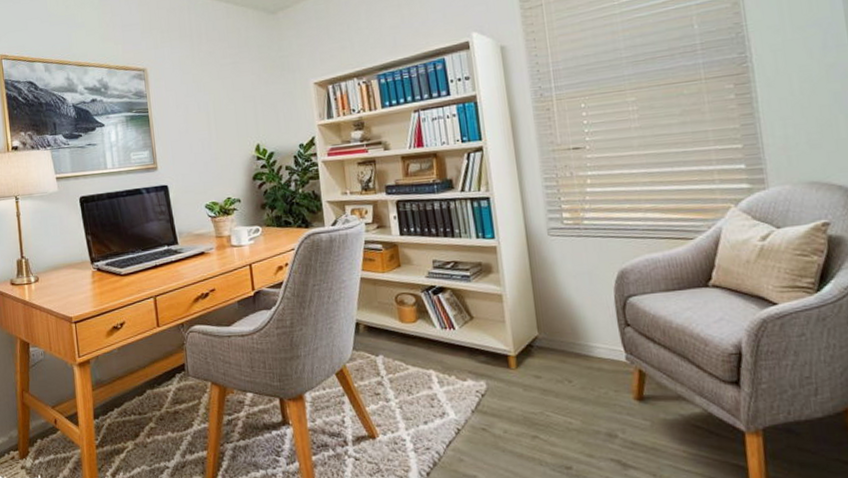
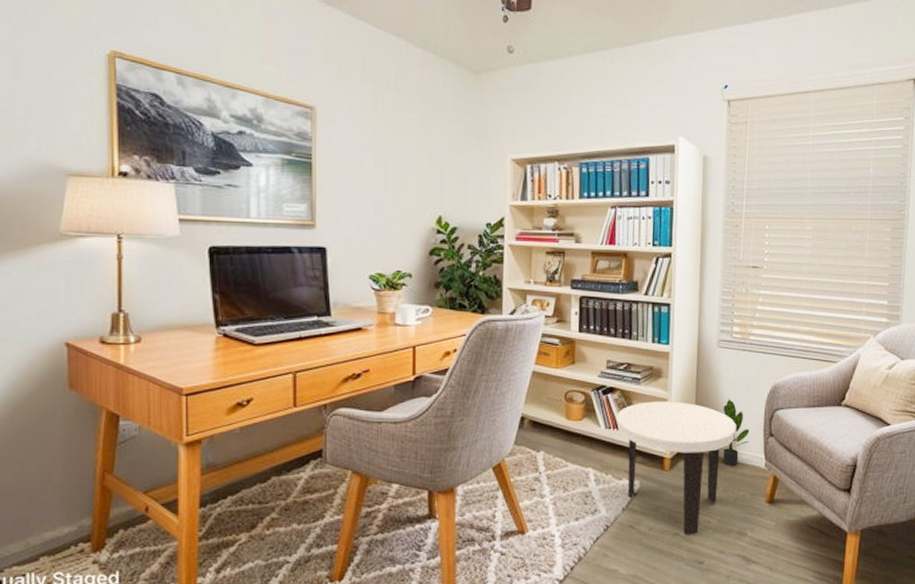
side table: none [451,296,585,436] -> present [617,401,736,534]
potted plant: none [565,289,603,362] -> present [723,399,750,467]

